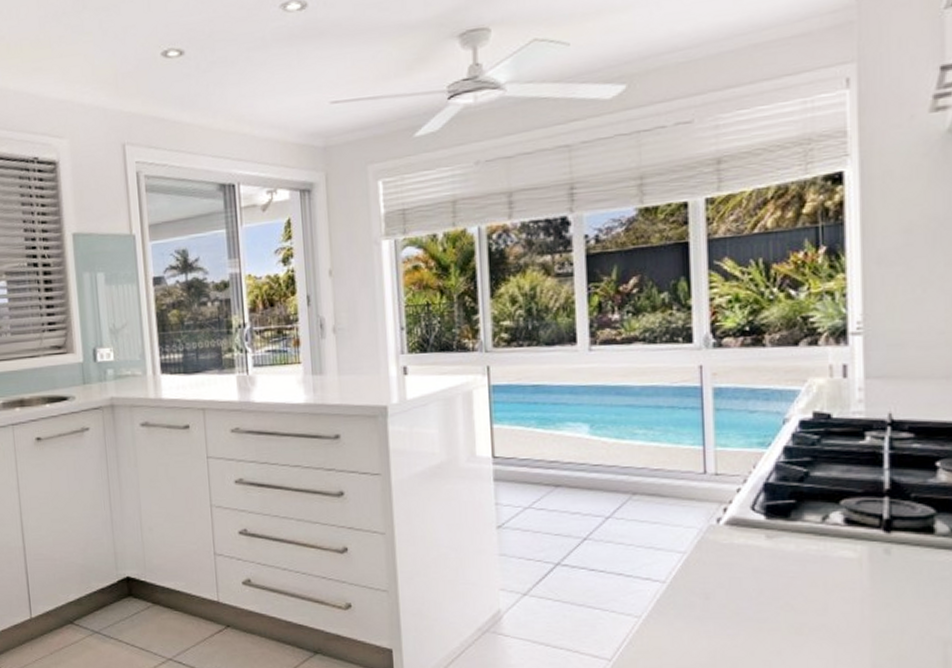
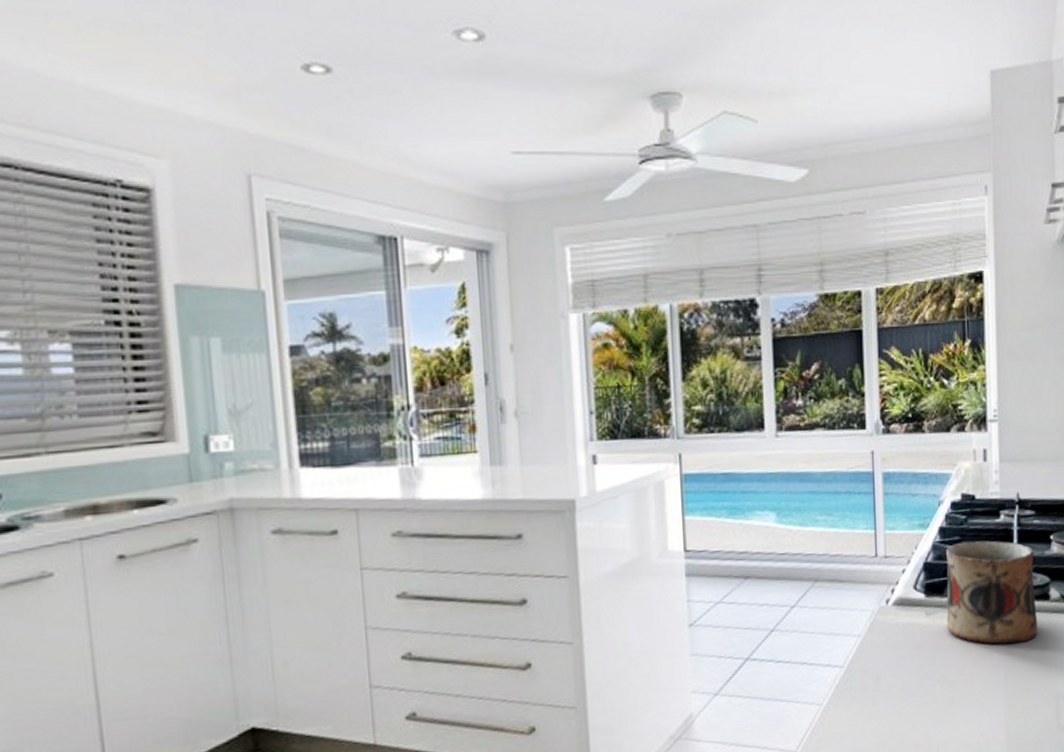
mug: none [793,463,918,578] -> present [946,540,1038,645]

